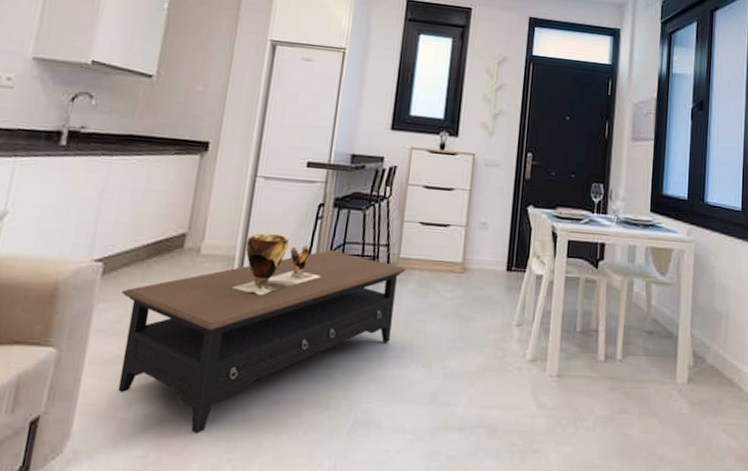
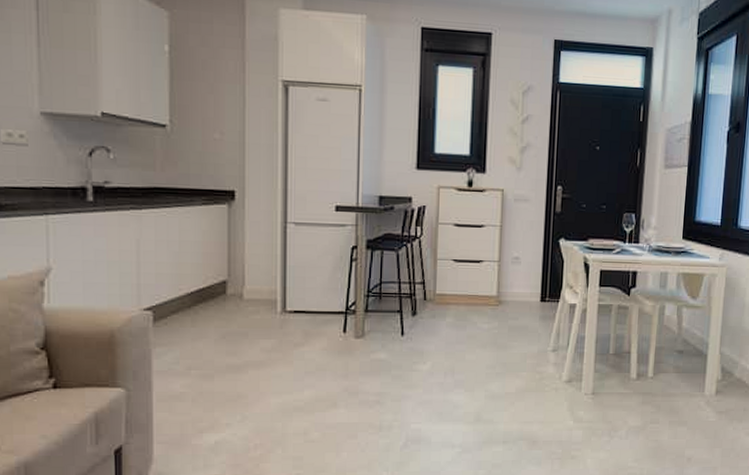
coffee table: present [117,250,406,434] -> none [175,290,443,455]
clay pot: present [232,233,321,296] -> none [278,276,362,335]

